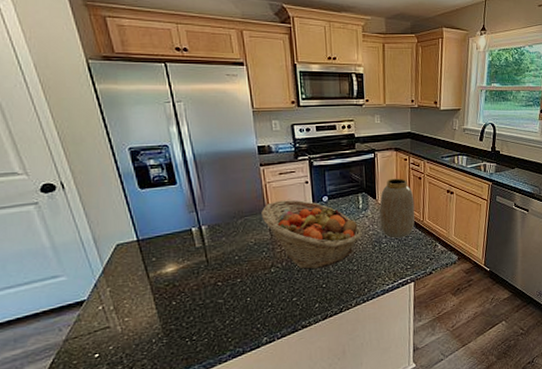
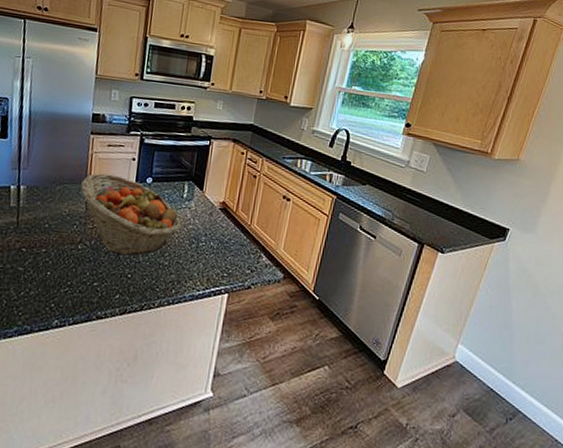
vase: present [379,178,415,239] -> none [202,171,245,240]

